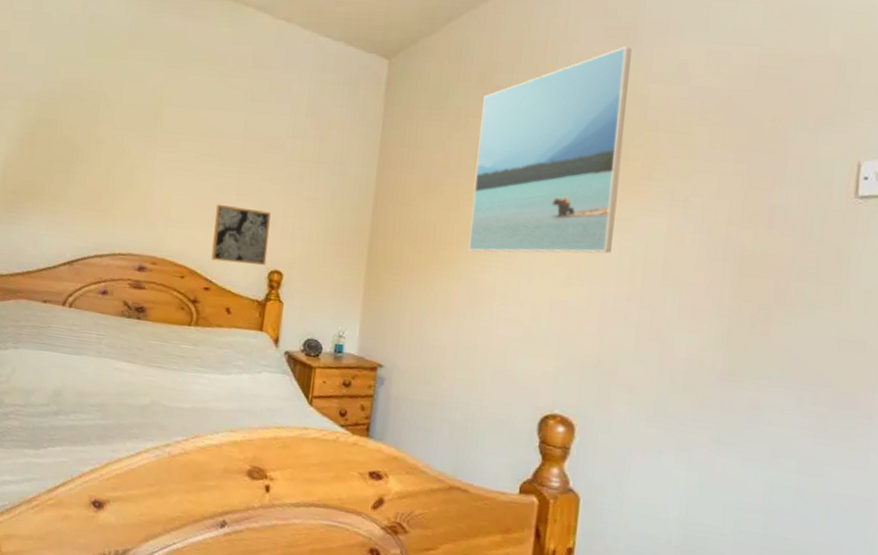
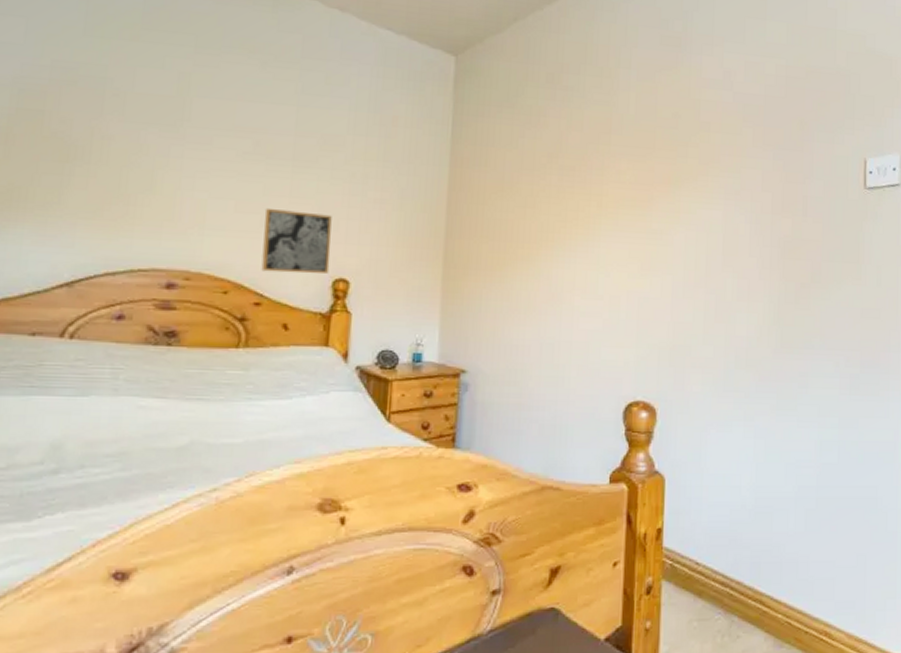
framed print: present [468,45,632,254] -> none [547,53,684,249]

